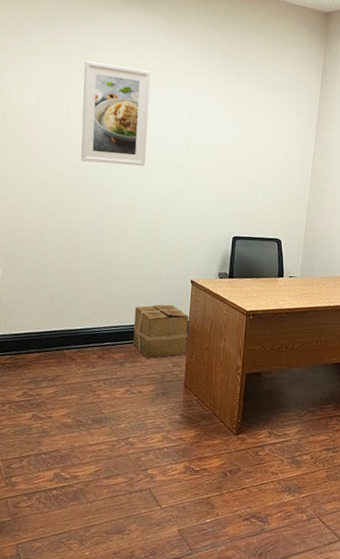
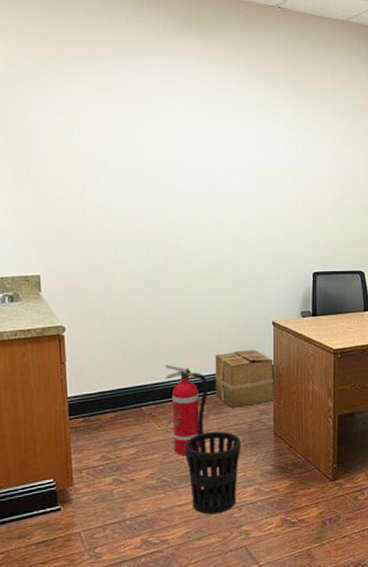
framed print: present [80,60,150,166] -> none [140,96,215,205]
fire extinguisher: none [87,311,127,398] -> present [165,363,209,455]
wastebasket: none [100,378,154,456] -> present [184,431,241,515]

